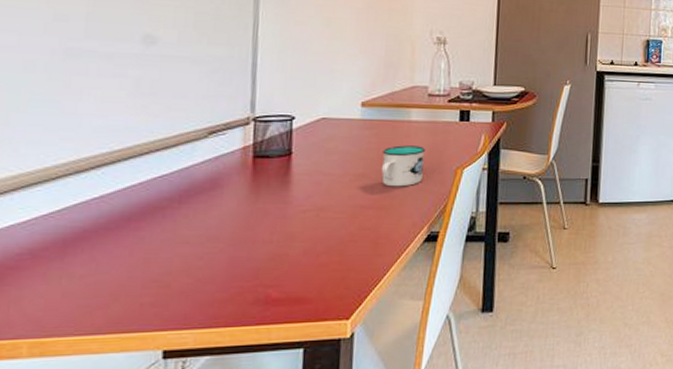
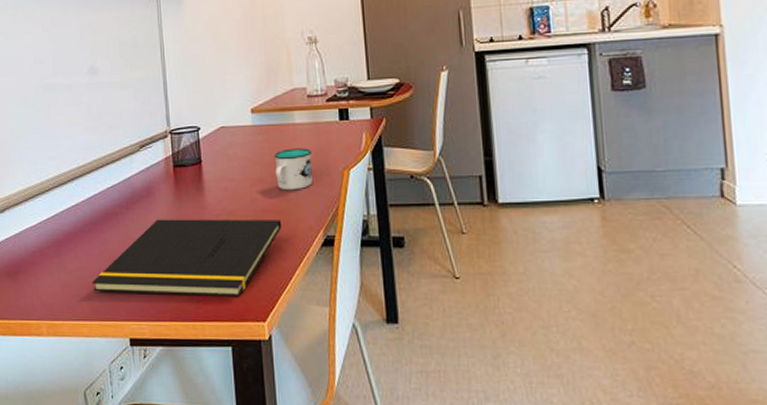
notepad: none [113,215,382,300] -> present [92,219,282,296]

